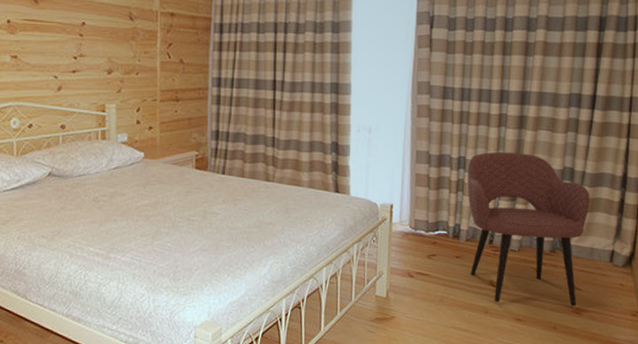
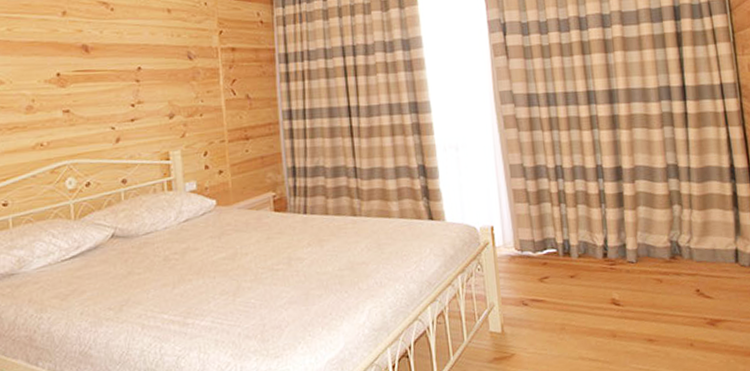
armchair: present [467,151,590,307] -> none [566,154,711,323]

